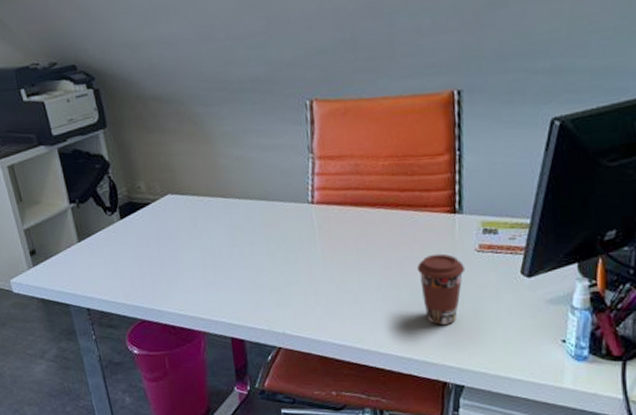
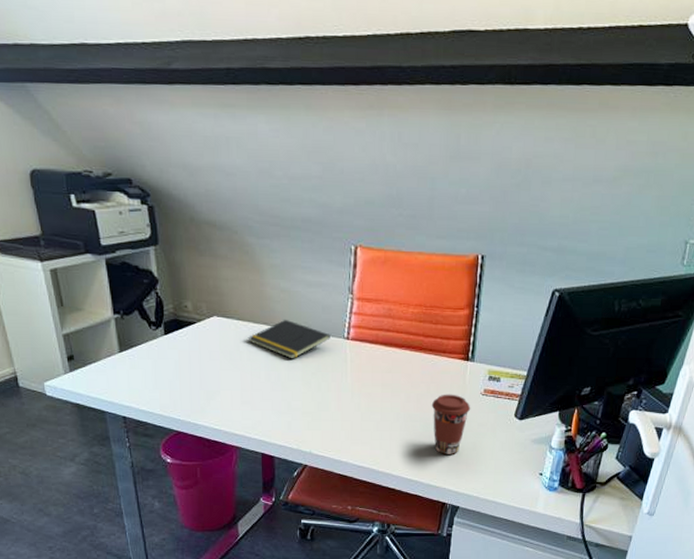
notepad: none [204,189,293,232] -> present [247,319,330,359]

